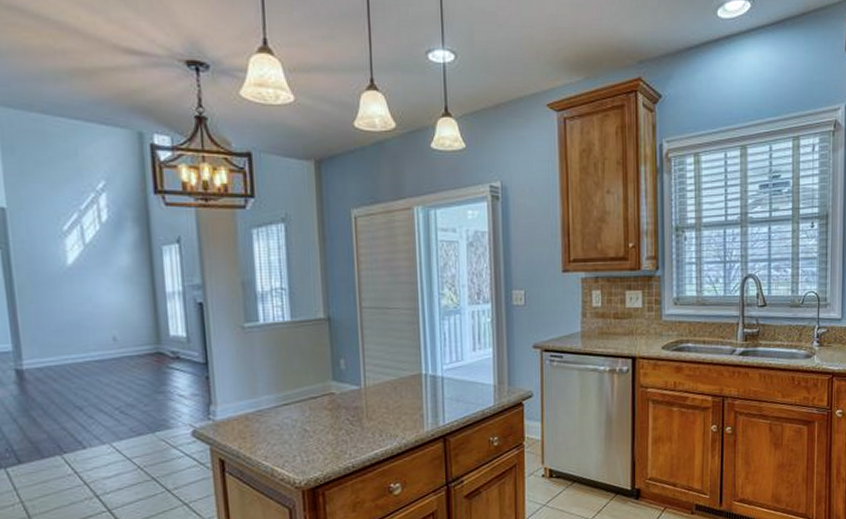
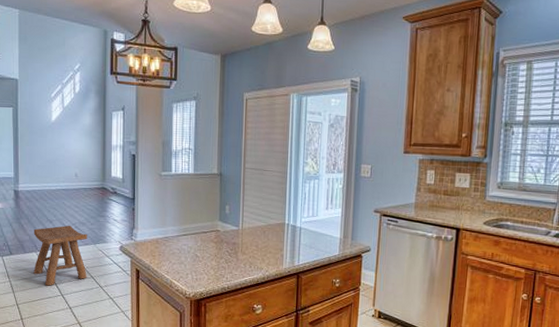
stool: none [53,410,146,501] -> present [33,225,87,286]

